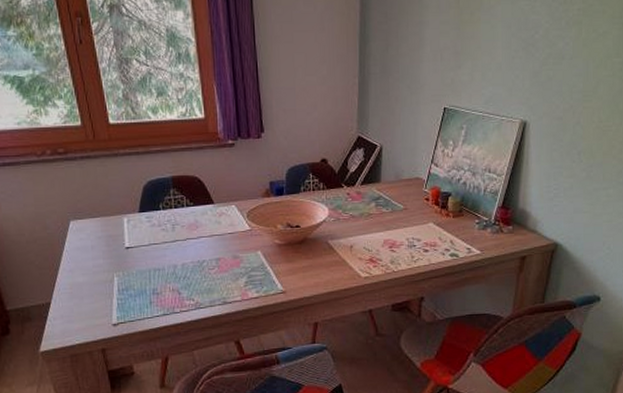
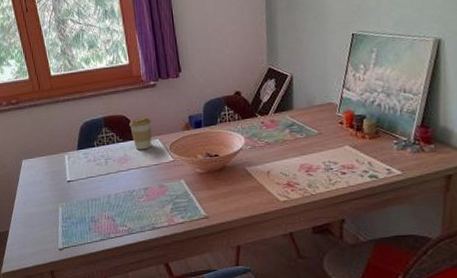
coffee cup: none [202,179,228,216] -> present [129,117,152,150]

